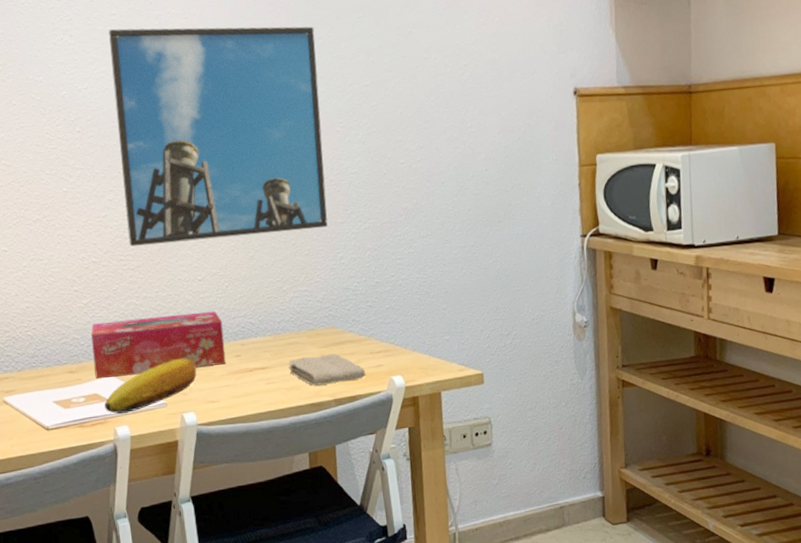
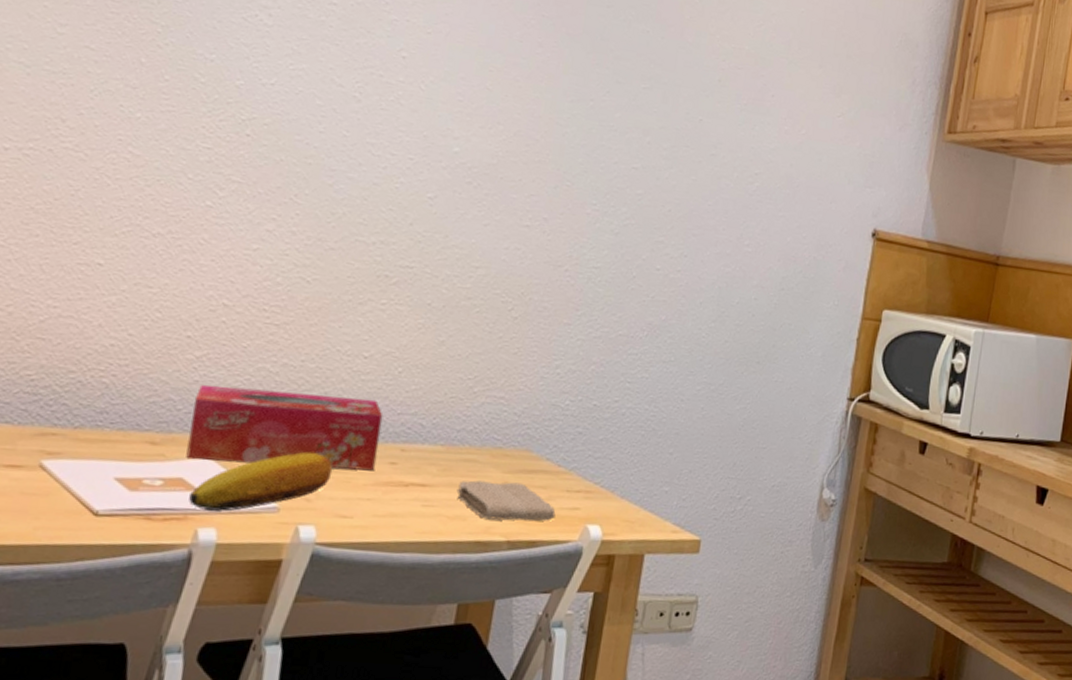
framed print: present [109,26,328,246] -> none [280,21,587,326]

